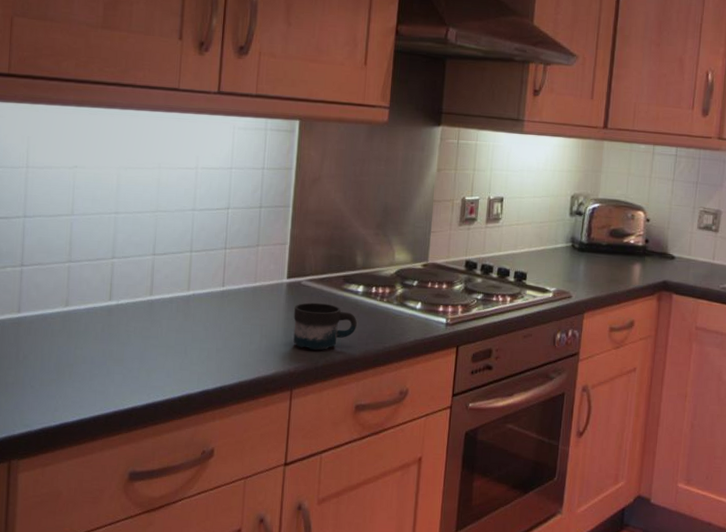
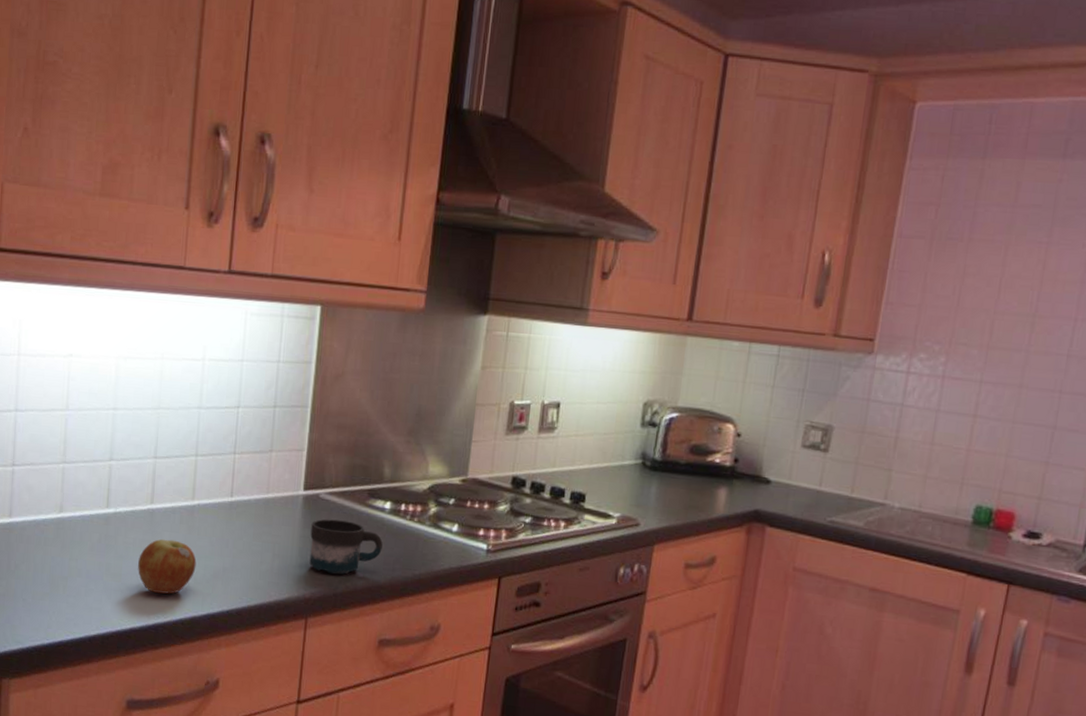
apple: none [138,326,192,375] -> present [138,539,197,594]

